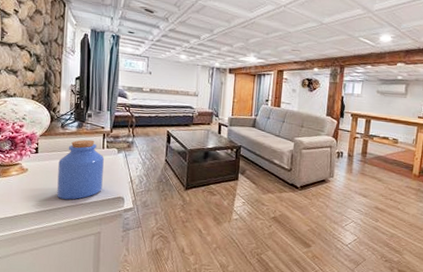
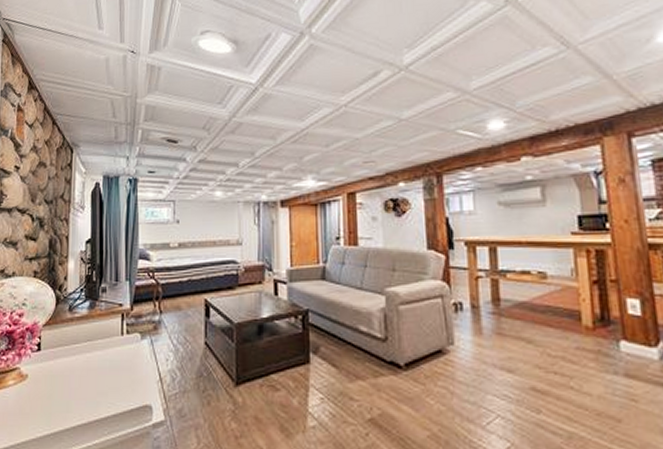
jar: present [57,139,104,200] -> none [64,324,123,415]

